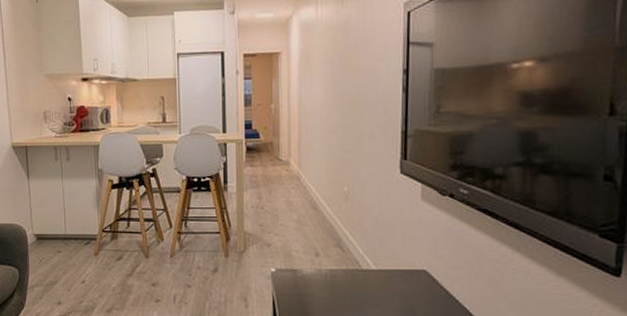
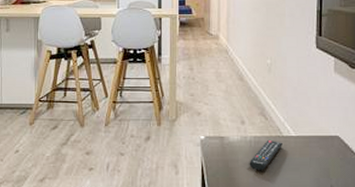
remote control: none [324,273,361,306] -> present [249,139,282,171]

